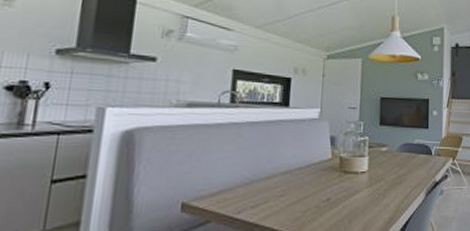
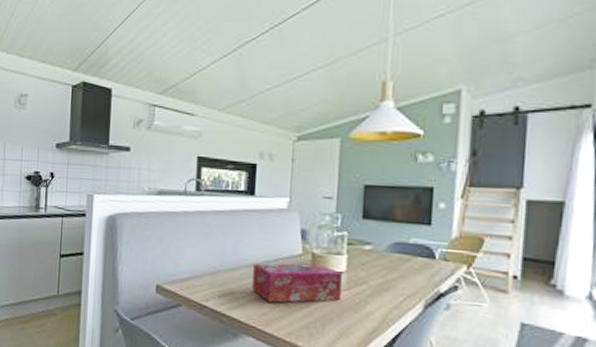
tissue box: none [285,167,365,206] -> present [252,263,343,303]

